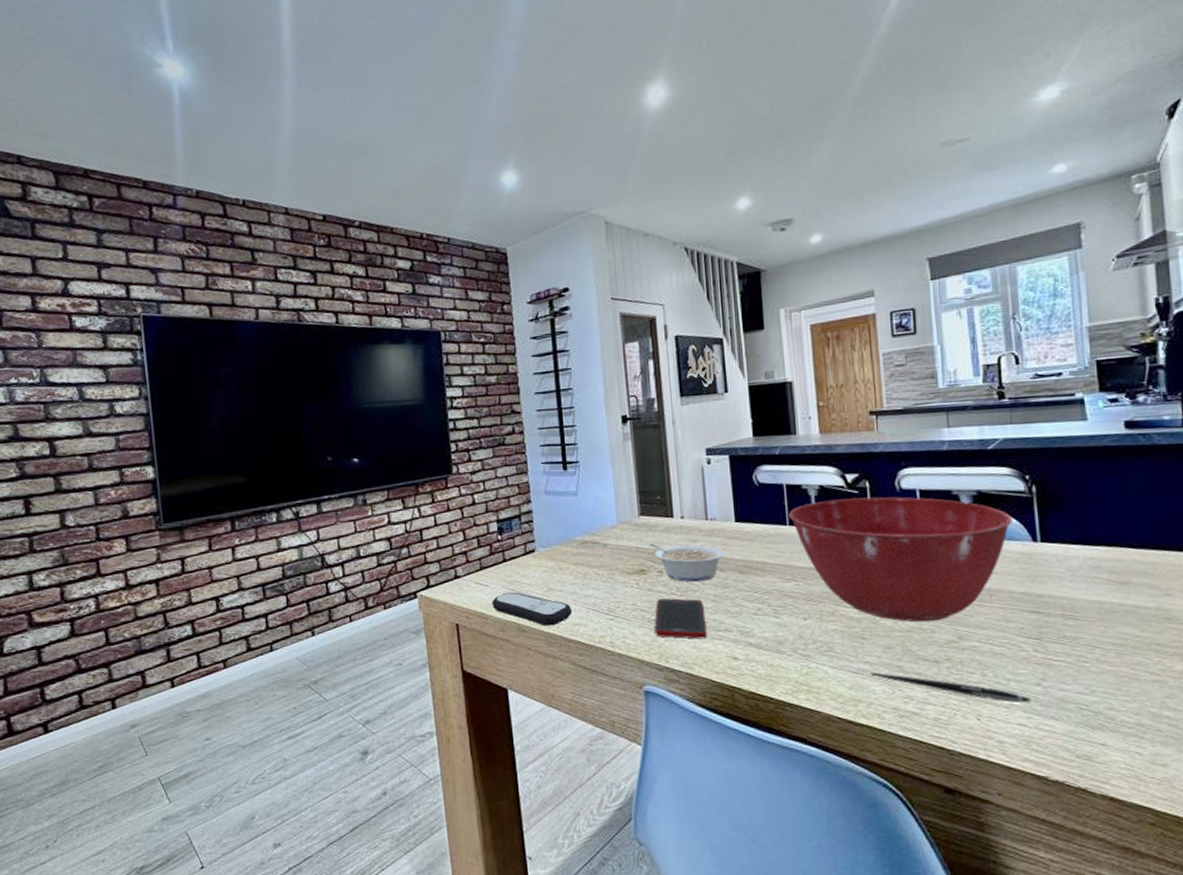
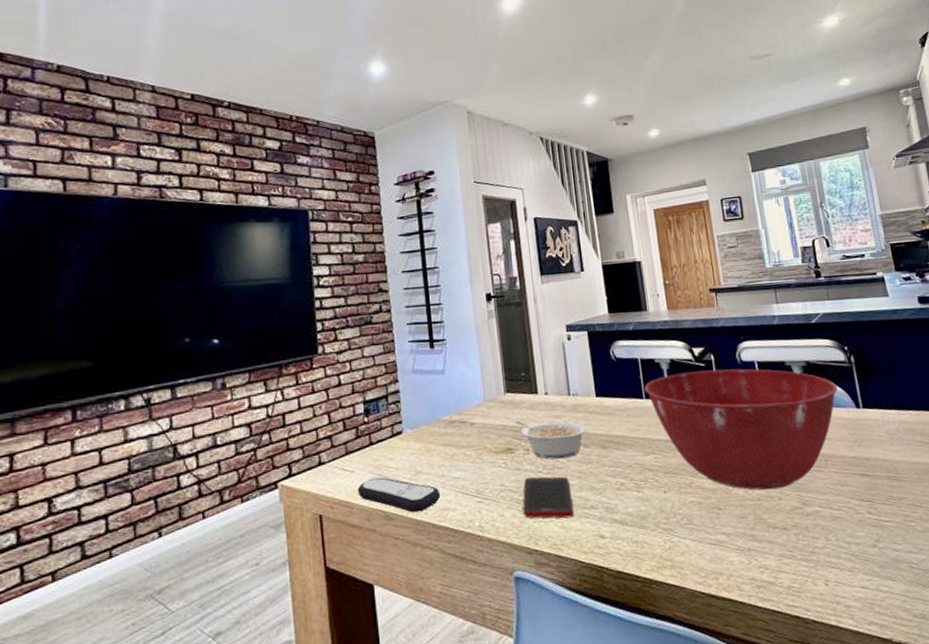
pen: present [870,672,1031,703] -> none [727,542,870,566]

